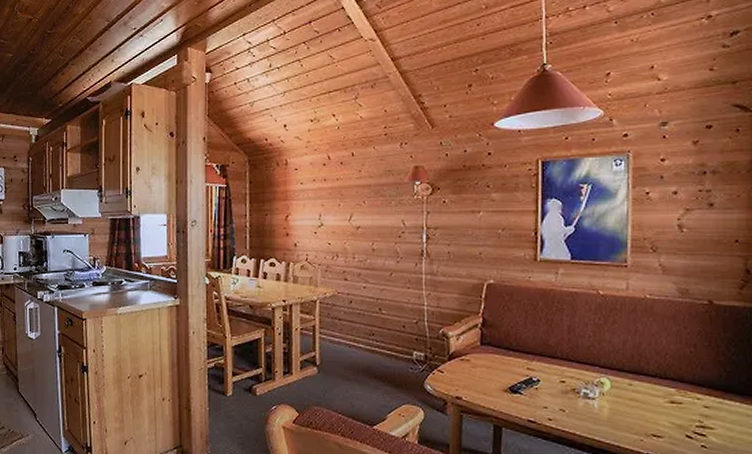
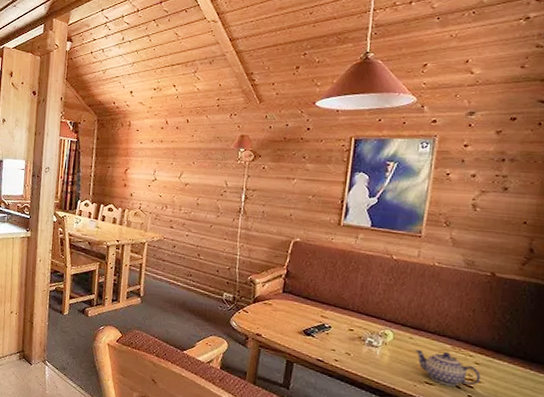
teapot: none [635,397,712,437] -> present [414,349,481,387]

